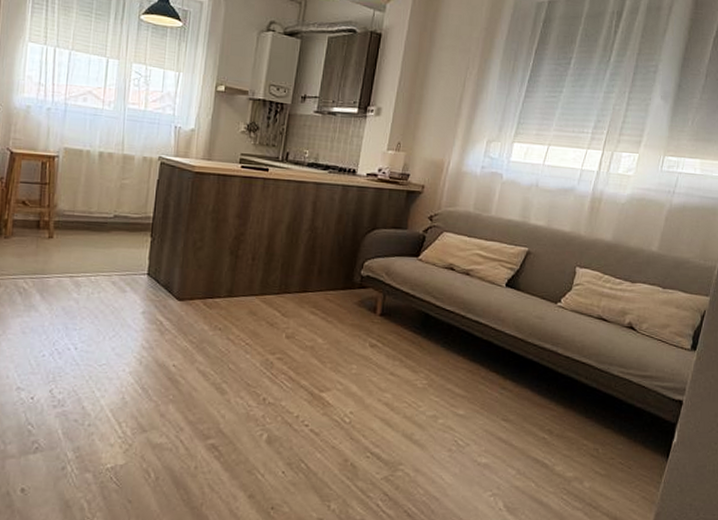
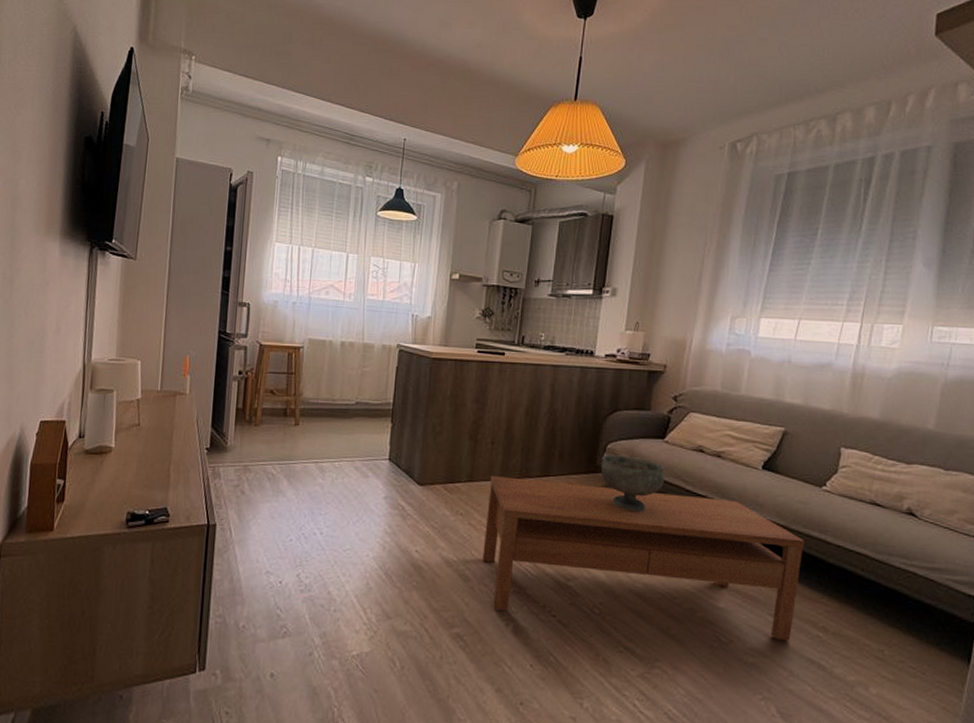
coffee table: none [239,292,539,443] -> present [482,476,805,641]
decorative bowl: none [357,271,417,327] -> present [600,455,665,512]

